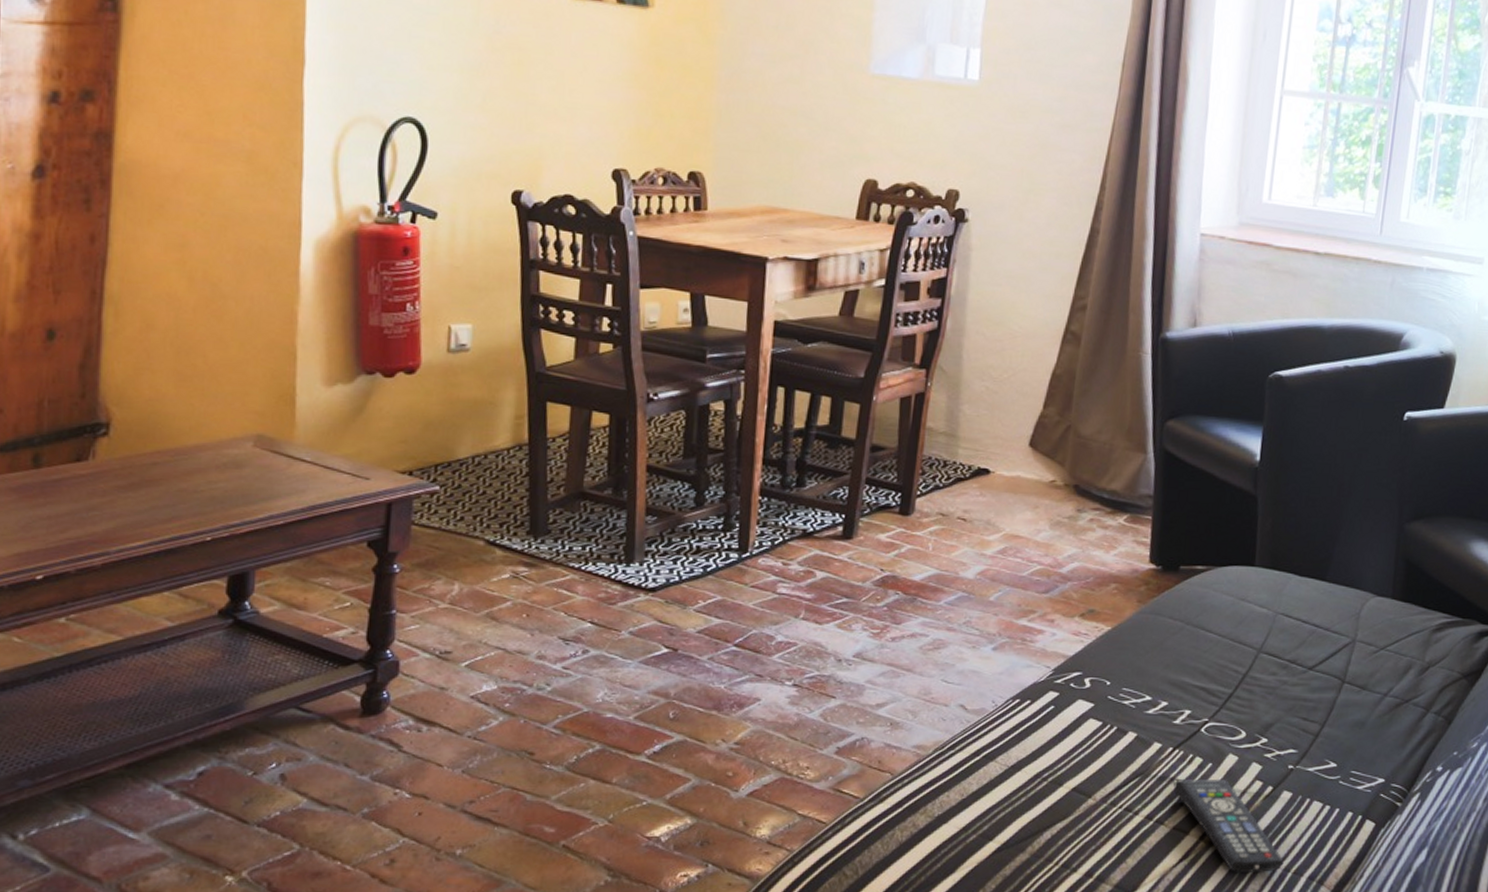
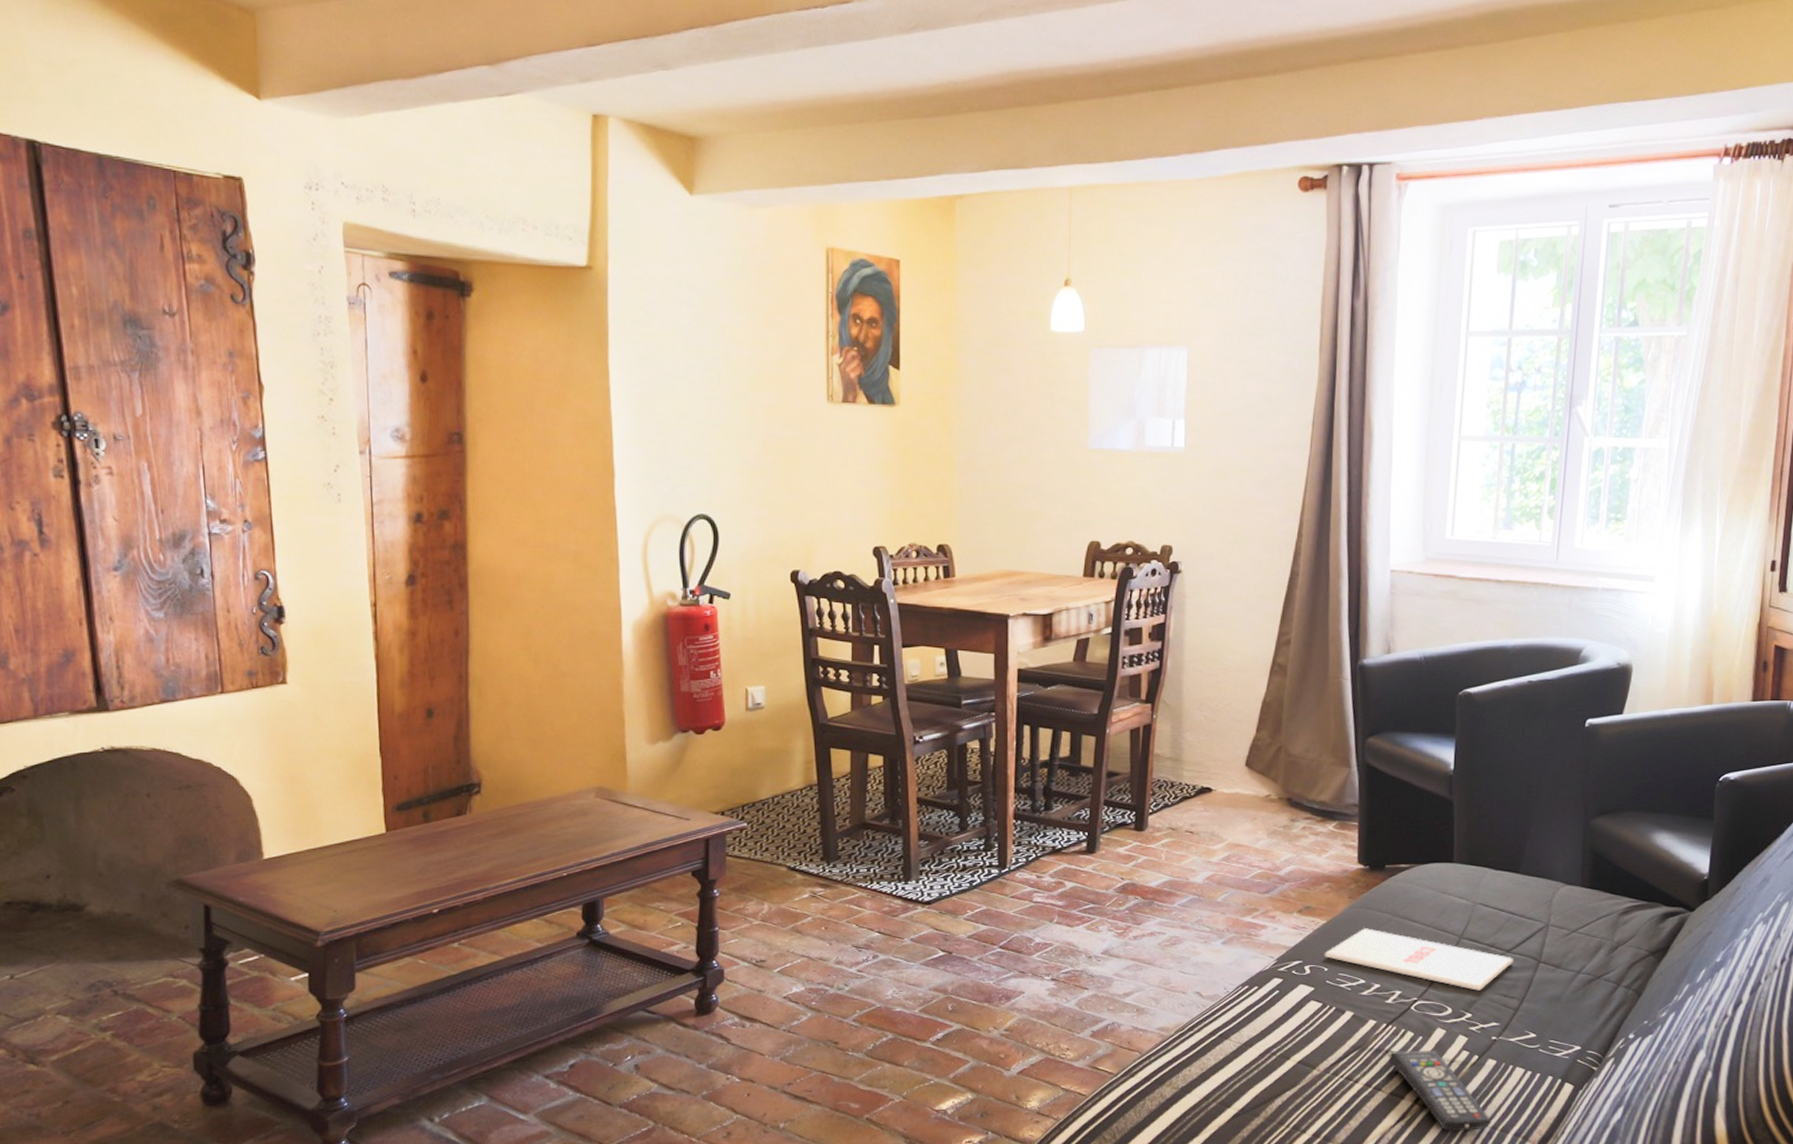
magazine: none [1107,637,1316,713] -> present [1324,928,1513,991]

